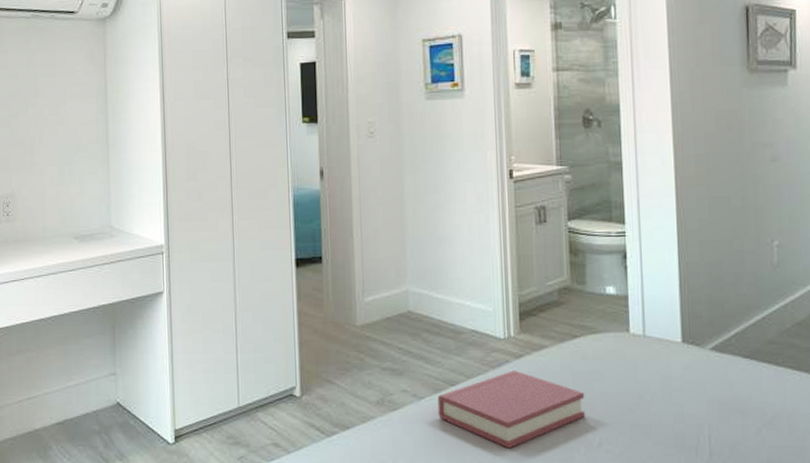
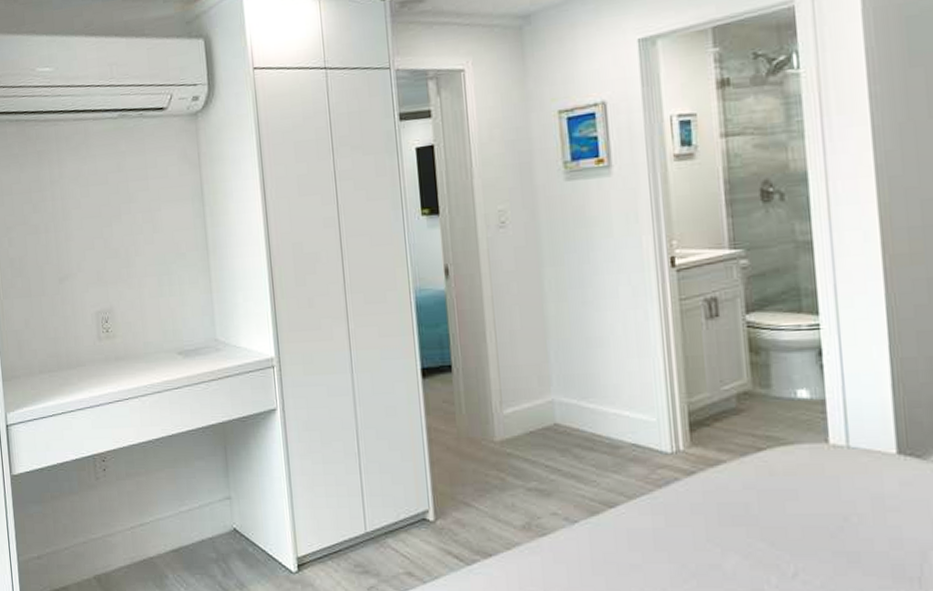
hardback book: present [437,370,586,449] -> none [594,489,776,579]

